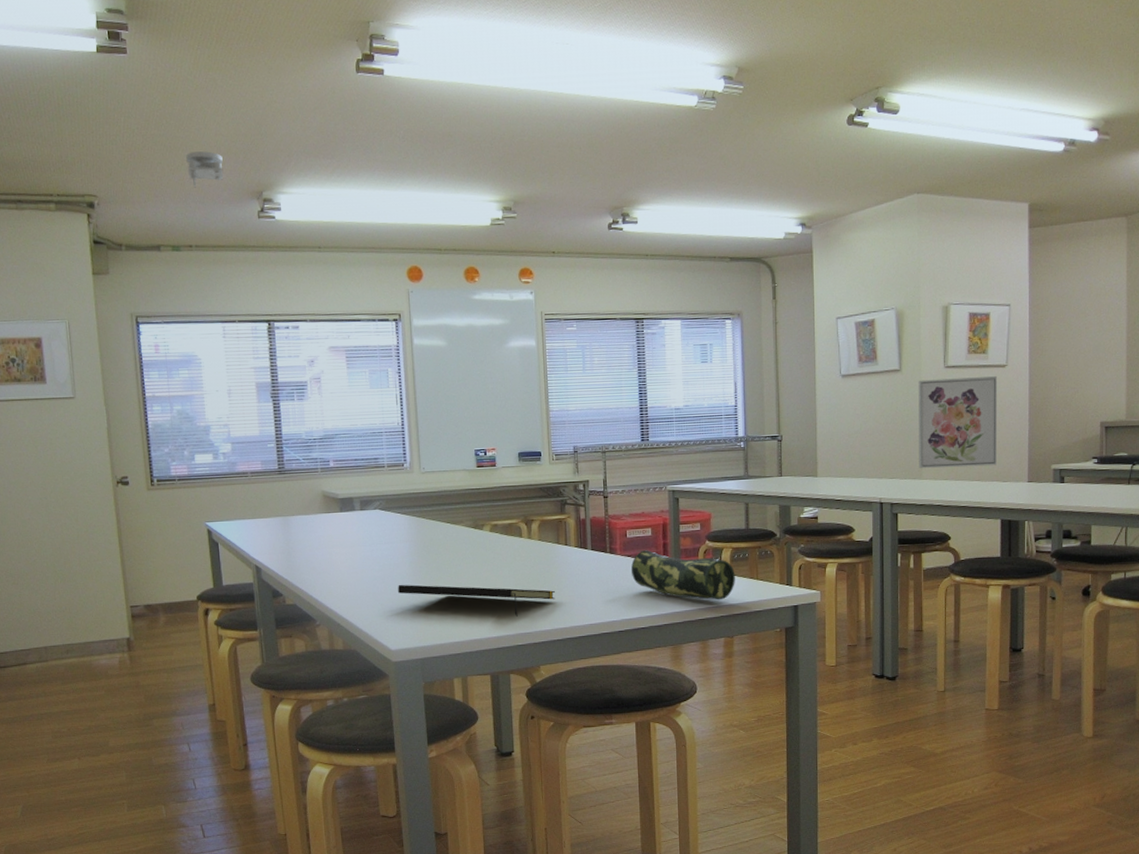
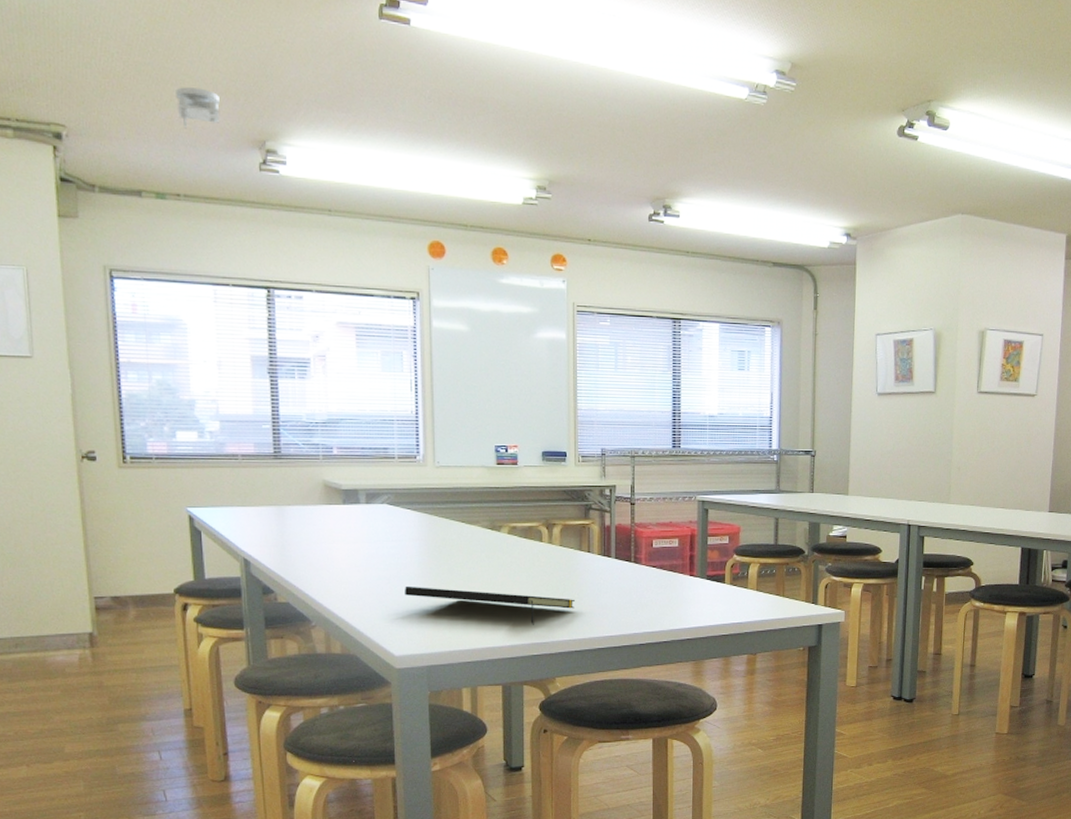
pencil case: present [630,549,735,601] -> none [655,560,761,616]
wall art: present [918,376,998,469] -> none [947,403,1027,494]

